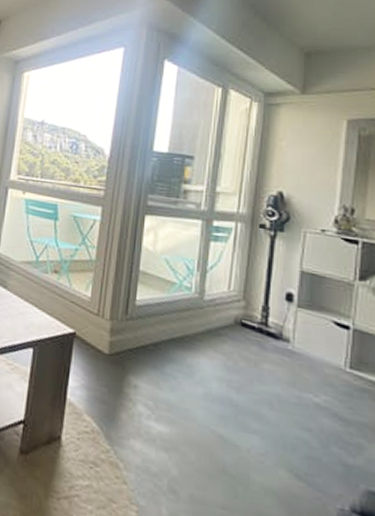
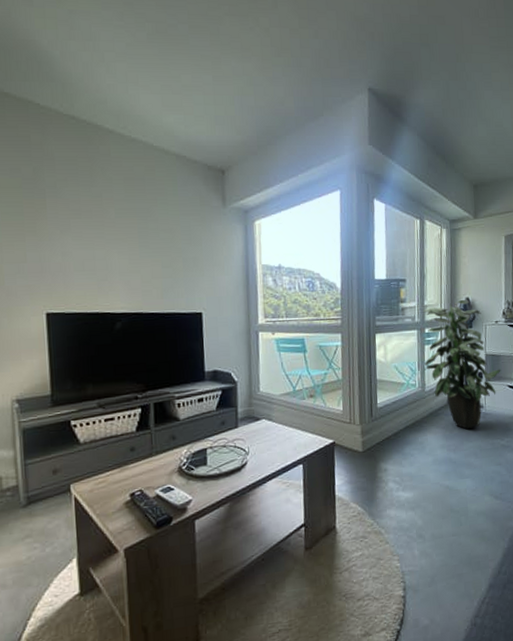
indoor plant: none [206,193,324,367] -> present [423,300,501,429]

